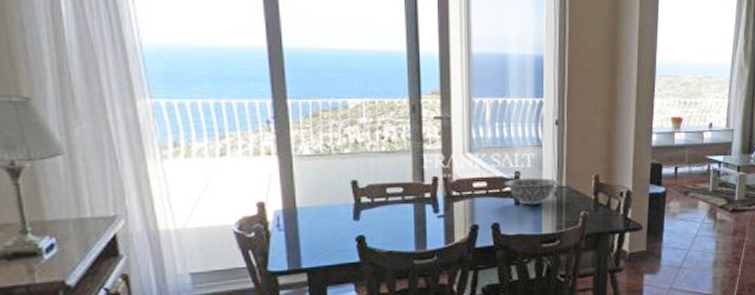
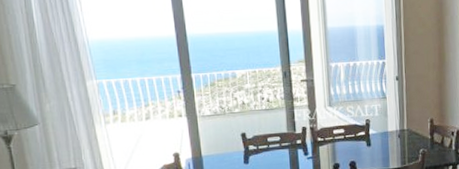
decorative bowl: present [504,178,559,205] -> none [358,123,401,146]

